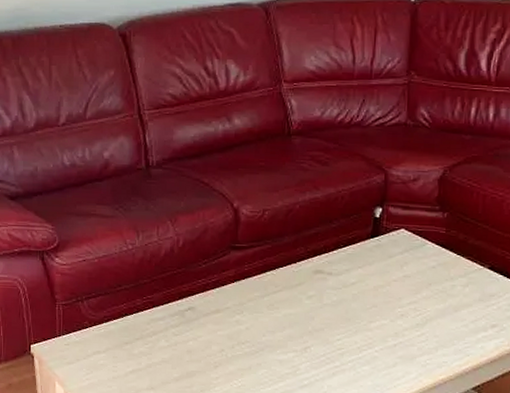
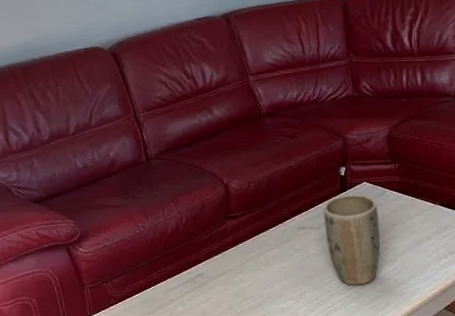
plant pot: none [345,240,413,348] -> present [323,194,381,286]

